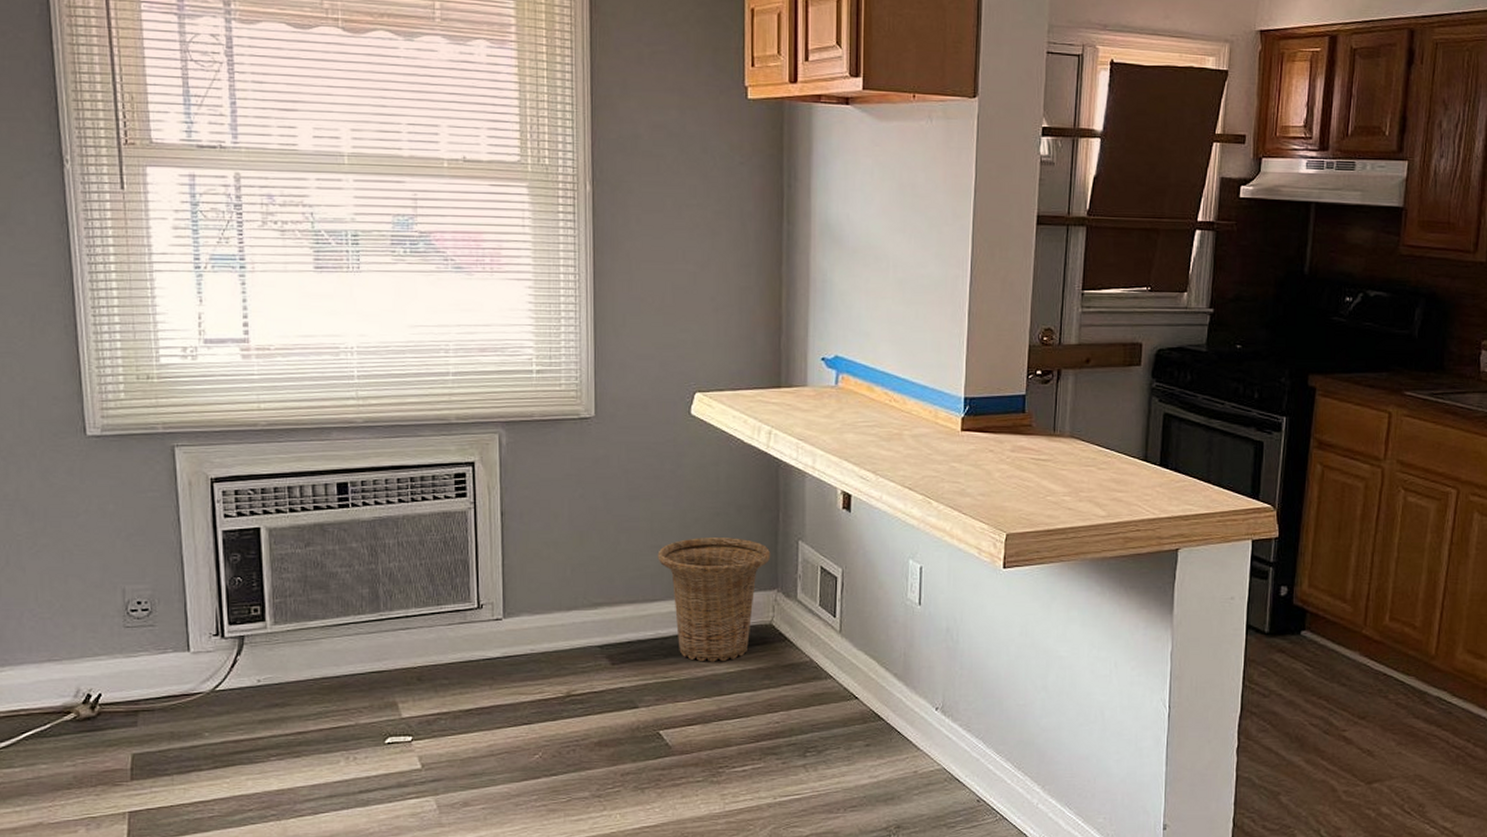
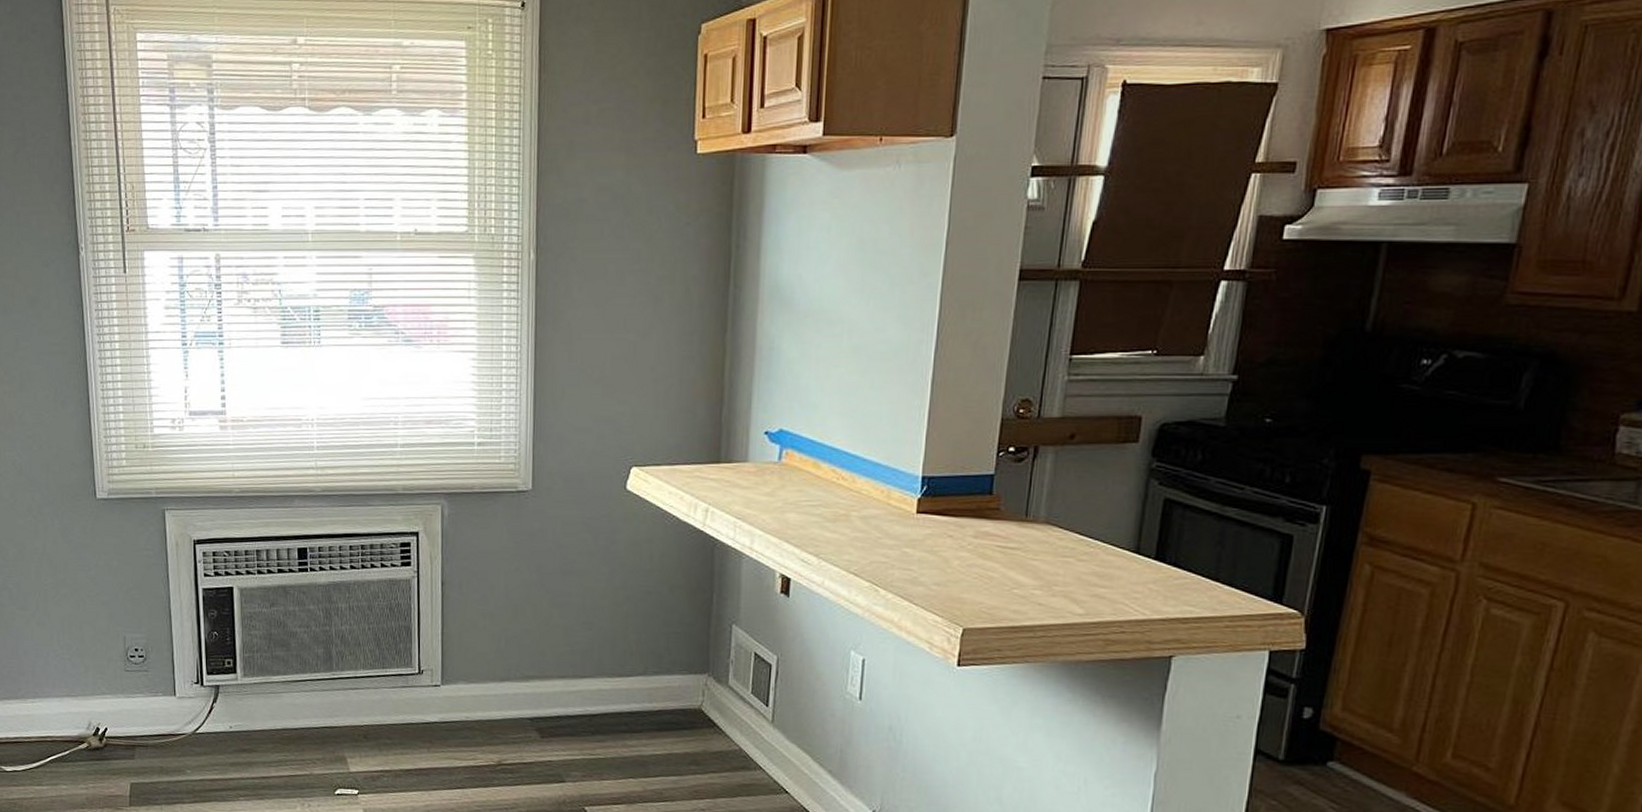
basket: present [657,538,771,662] -> none [588,616,703,744]

